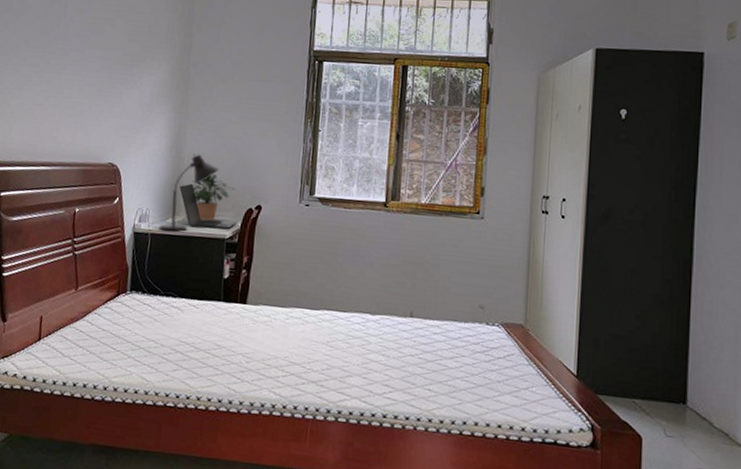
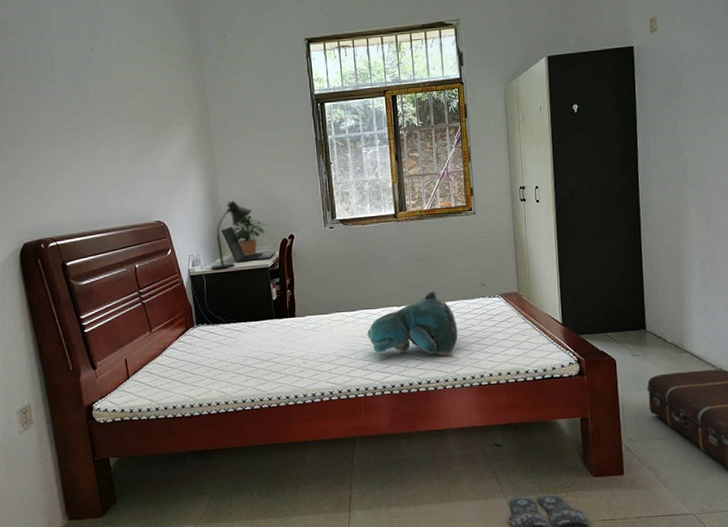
teddy bear: none [329,302,442,387] -> present [367,290,458,355]

